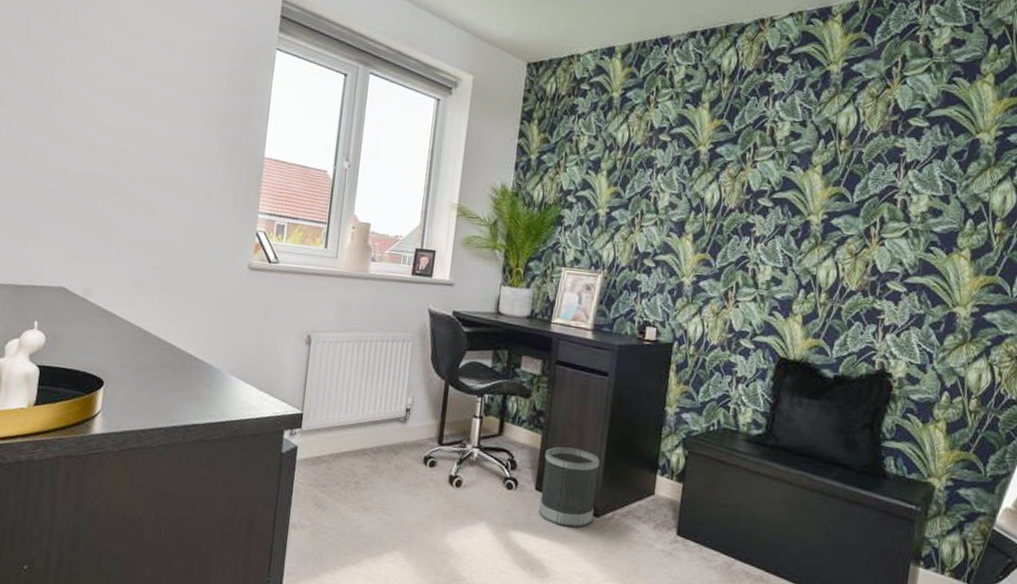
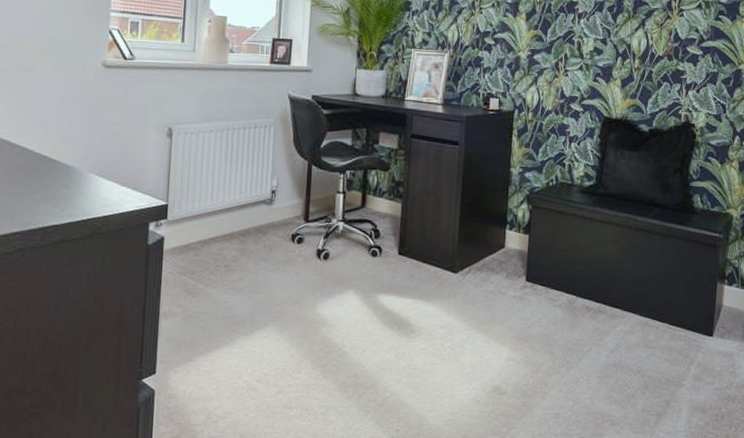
wastebasket: present [538,446,600,528] -> none [402,212,455,285]

